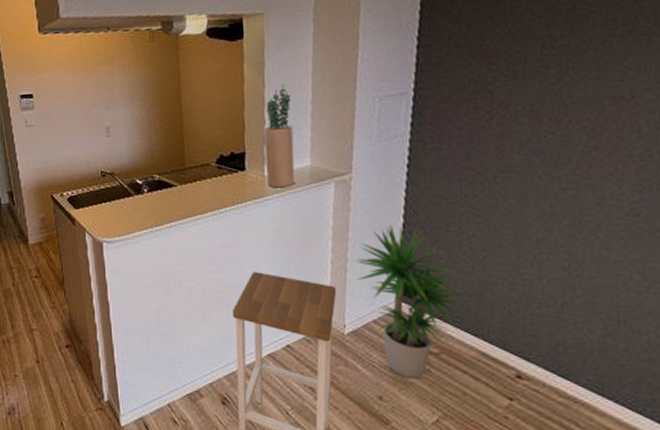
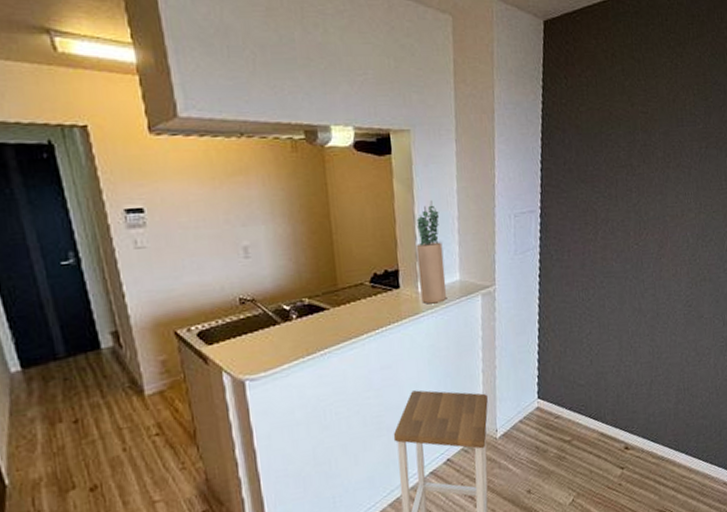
potted plant: present [354,224,470,379] -> none [501,330,591,468]

